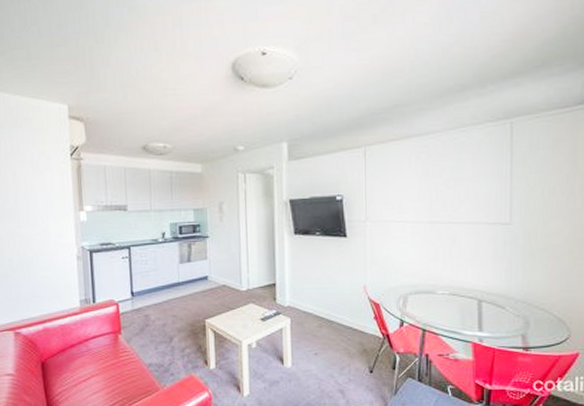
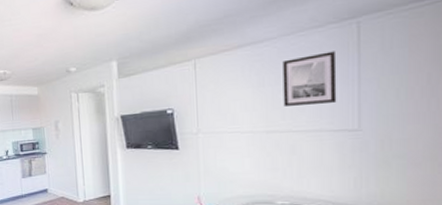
wall art: none [446,148,493,198] -> present [283,51,337,106]

